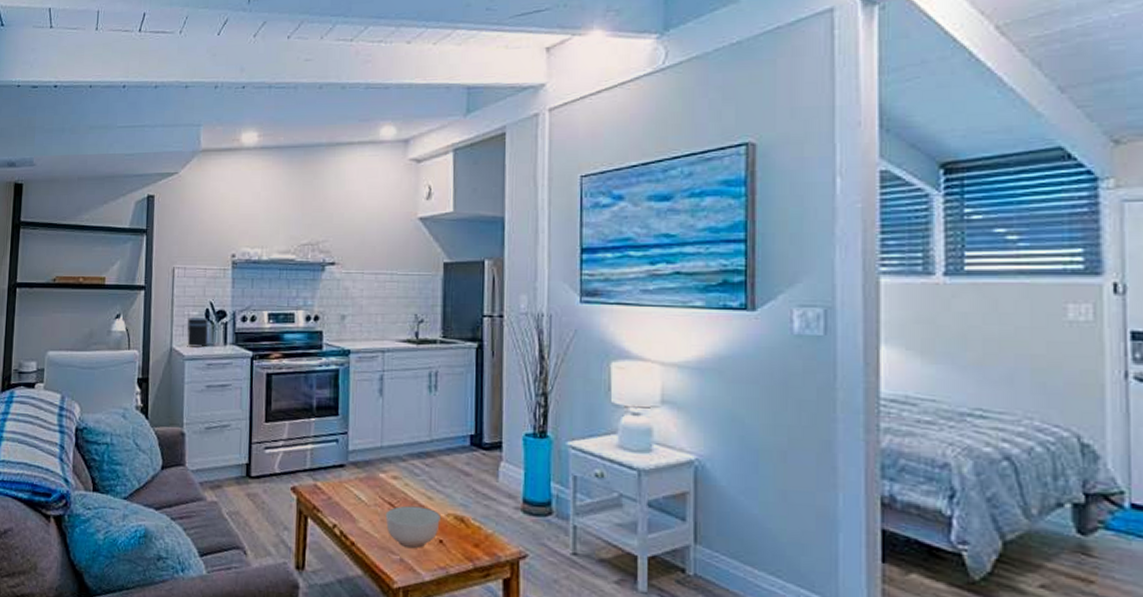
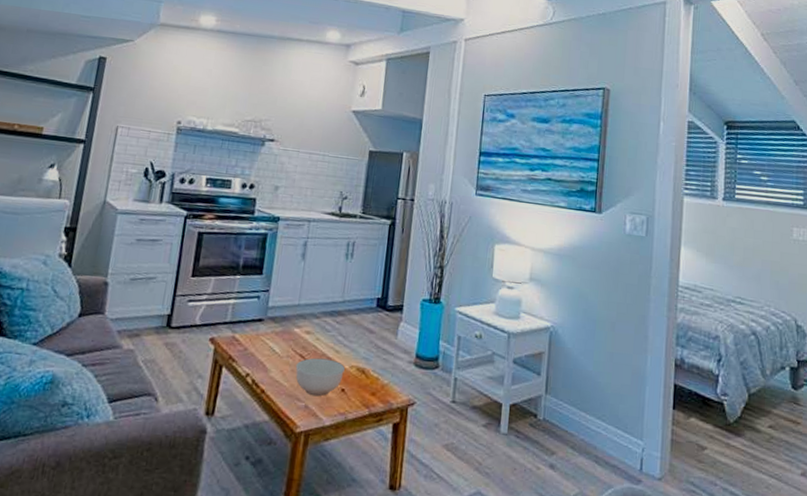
cylinder: present [187,318,209,348] -> none [122,174,147,203]

